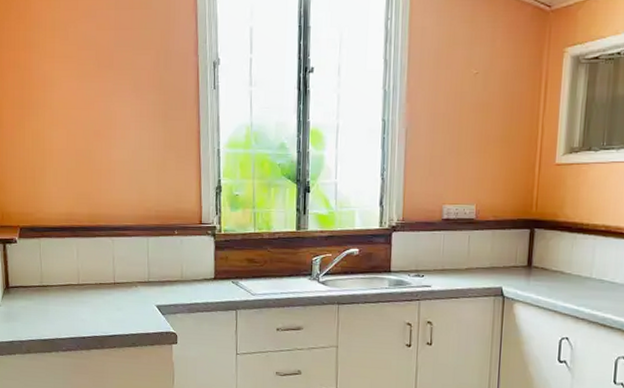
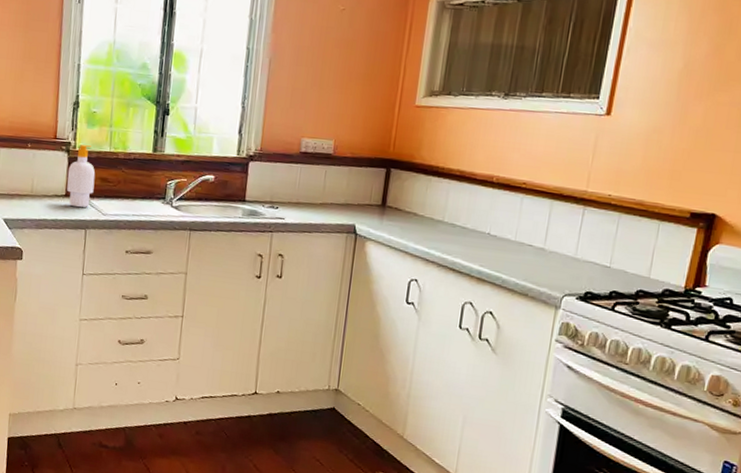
soap bottle: none [215,228,242,290] -> present [67,145,96,208]

